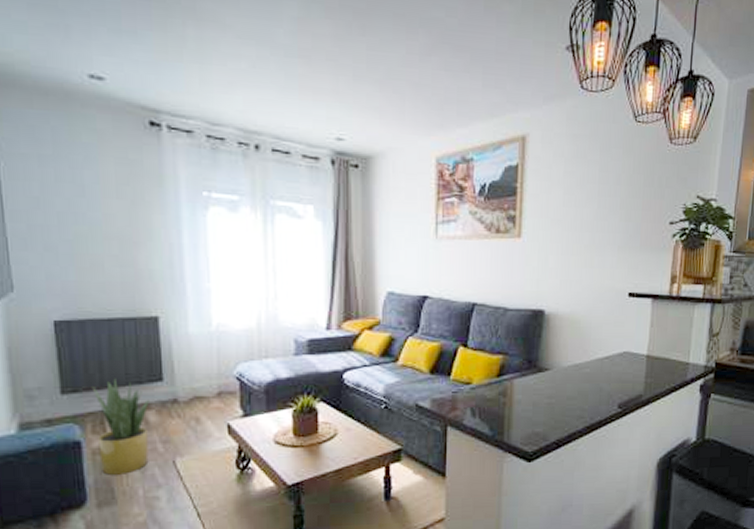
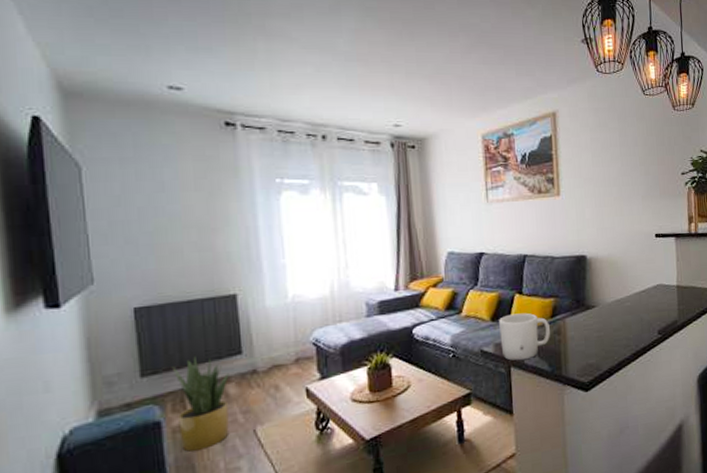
mug: none [438,368,496,421] -> present [499,313,551,362]

